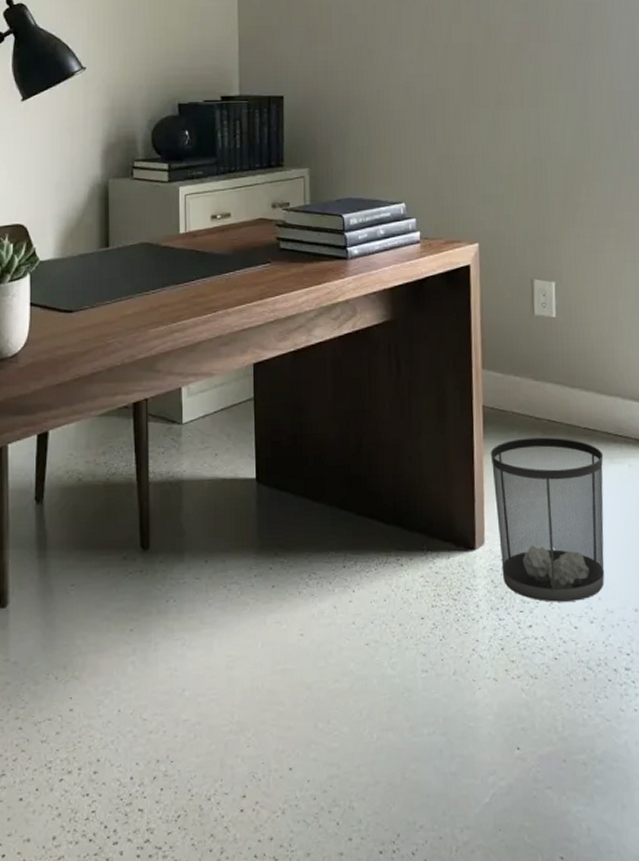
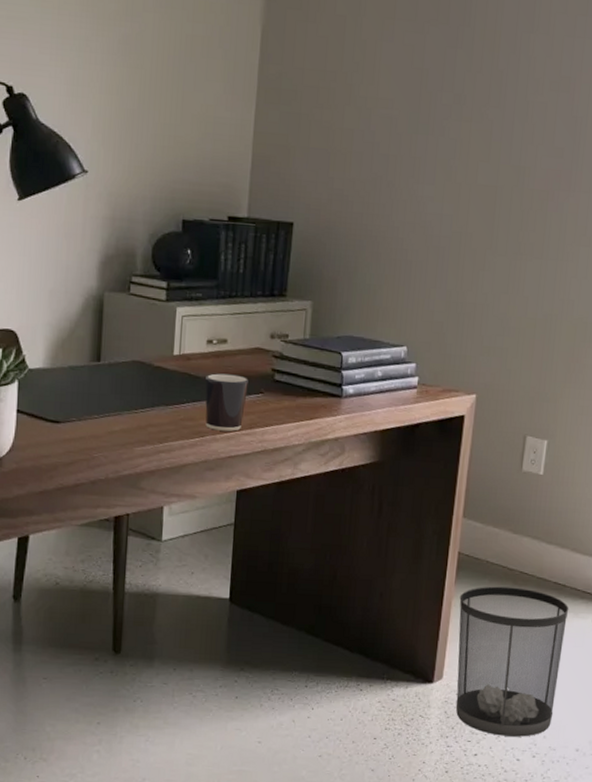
mug: none [213,247,255,304] -> present [205,373,249,432]

